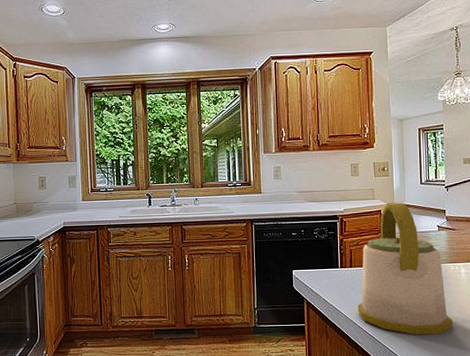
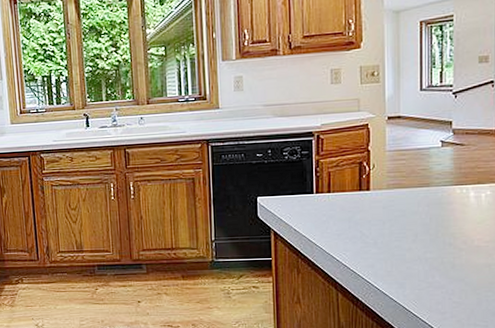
kettle: present [357,202,453,335] -> none [336,114,456,270]

